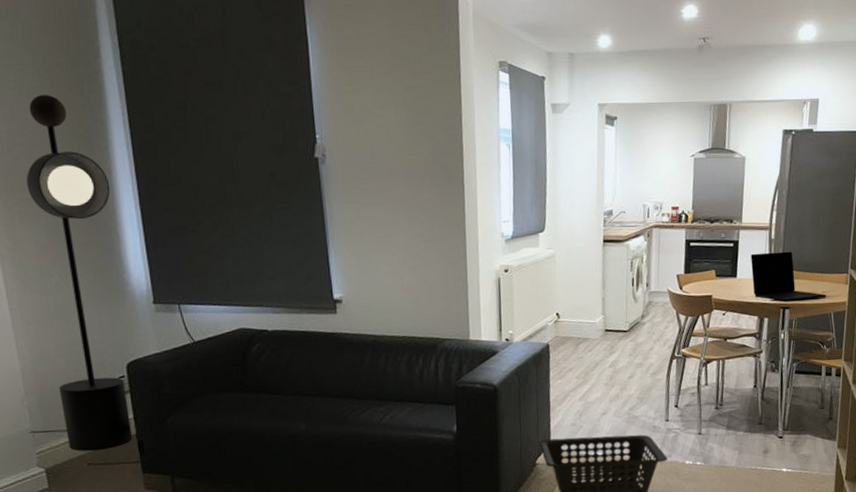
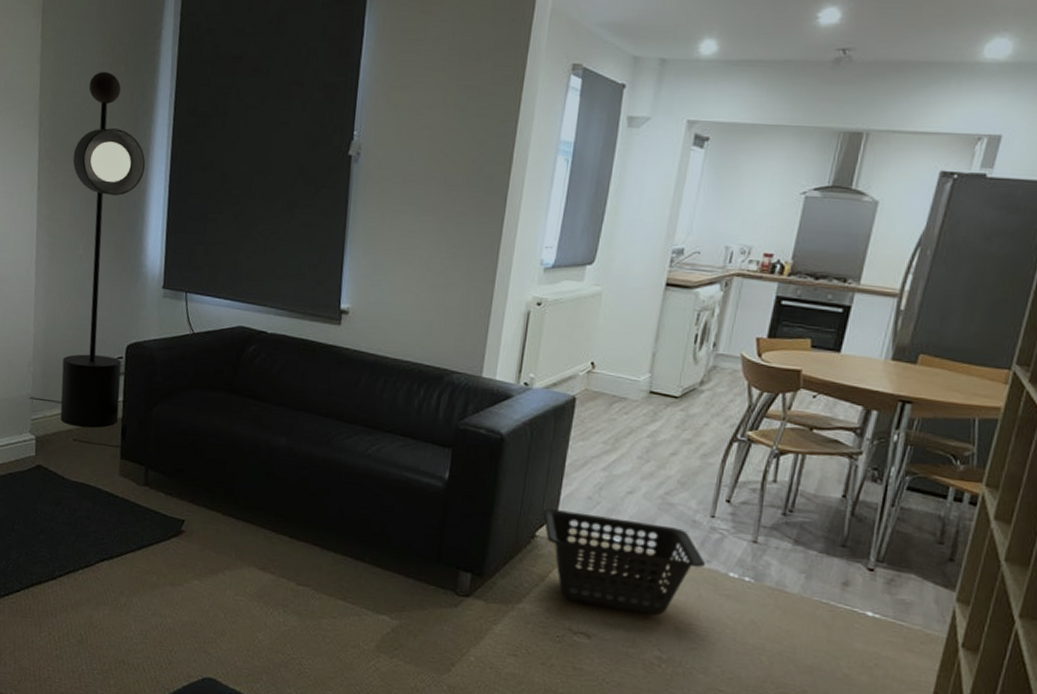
laptop: present [751,251,826,302] -> none [862,325,972,398]

